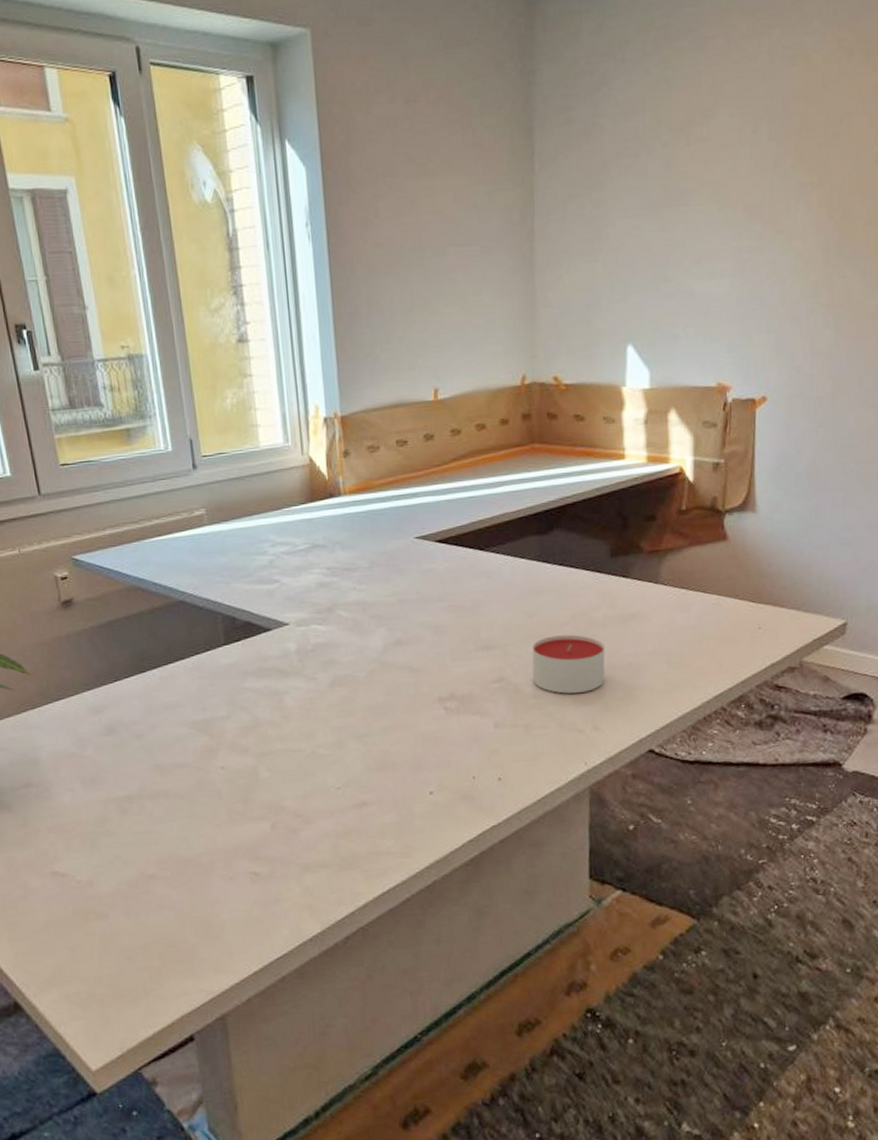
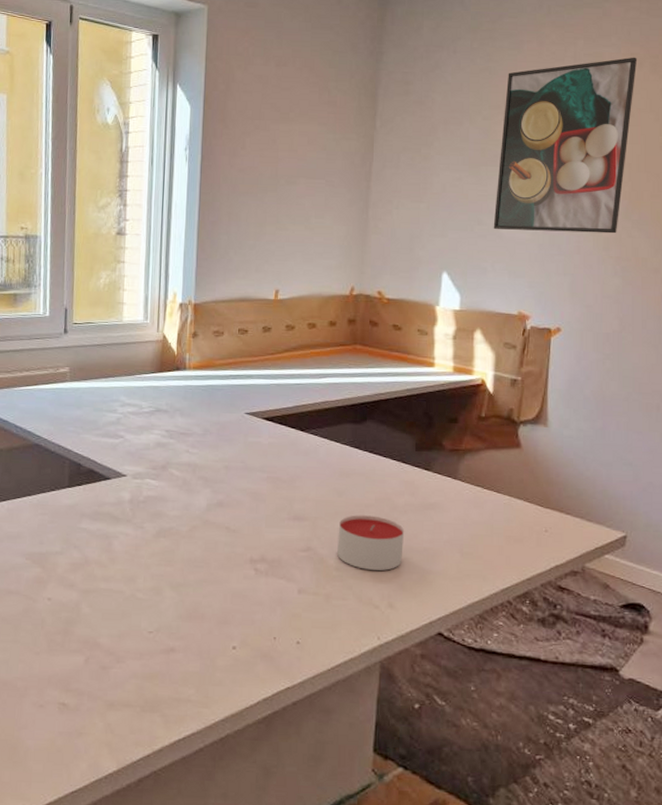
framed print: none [682,44,846,285] -> present [493,57,638,234]

